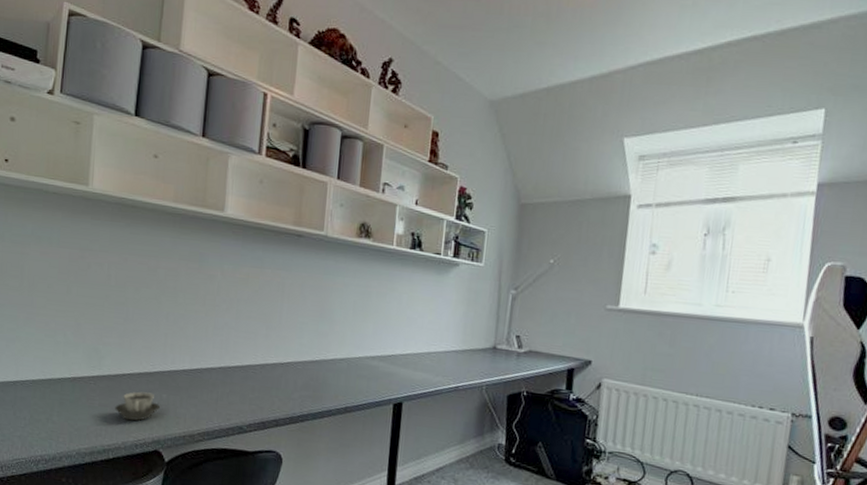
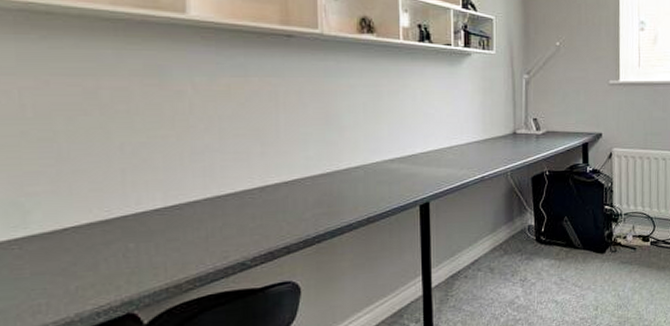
cup: present [115,391,161,421] -> none [58,245,128,286]

